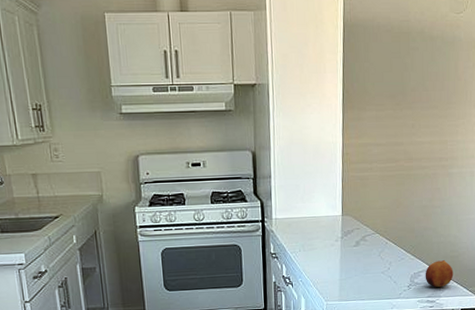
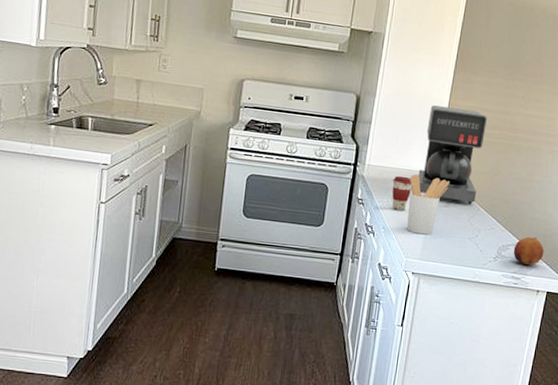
coffee cup: none [301,224,320,258] -> present [392,175,412,211]
utensil holder: none [317,219,356,277] -> present [406,174,450,235]
coffee maker: none [324,147,383,240] -> present [418,105,487,205]

